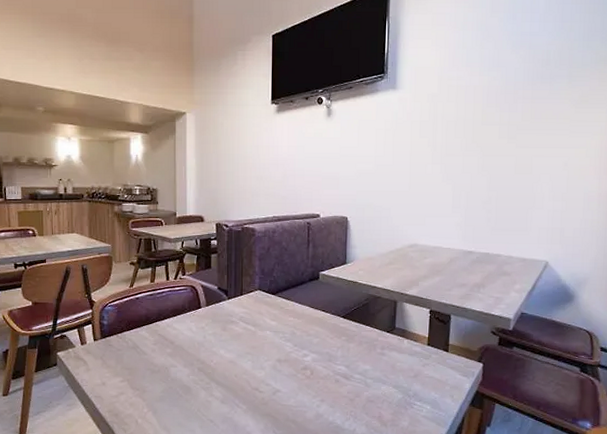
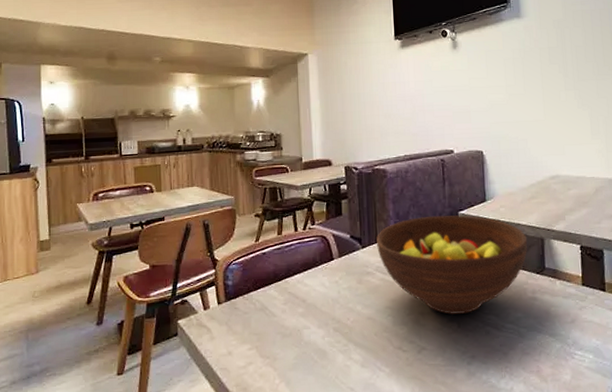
fruit bowl: none [242,274,382,363] -> present [376,215,528,314]

